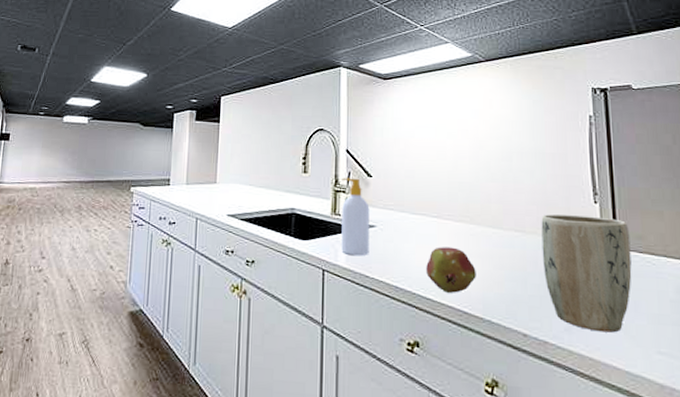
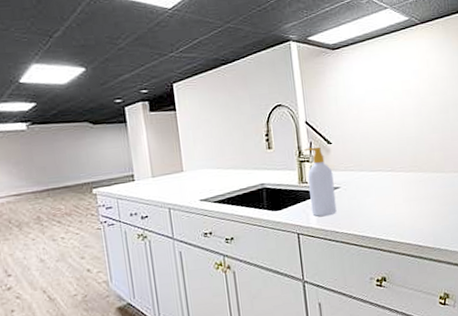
fruit: present [426,247,476,293] -> none [386,194,427,233]

